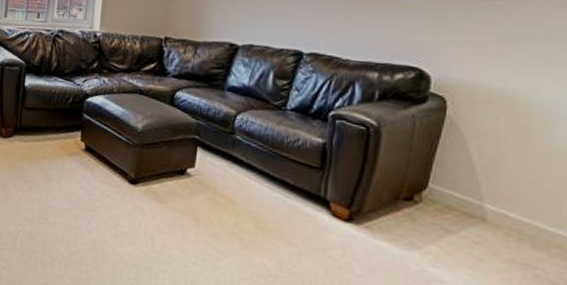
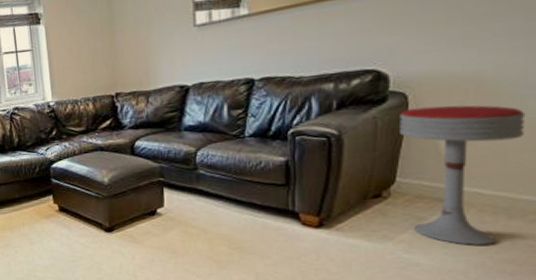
bar stool: none [436,114,554,273] -> present [400,105,526,245]

